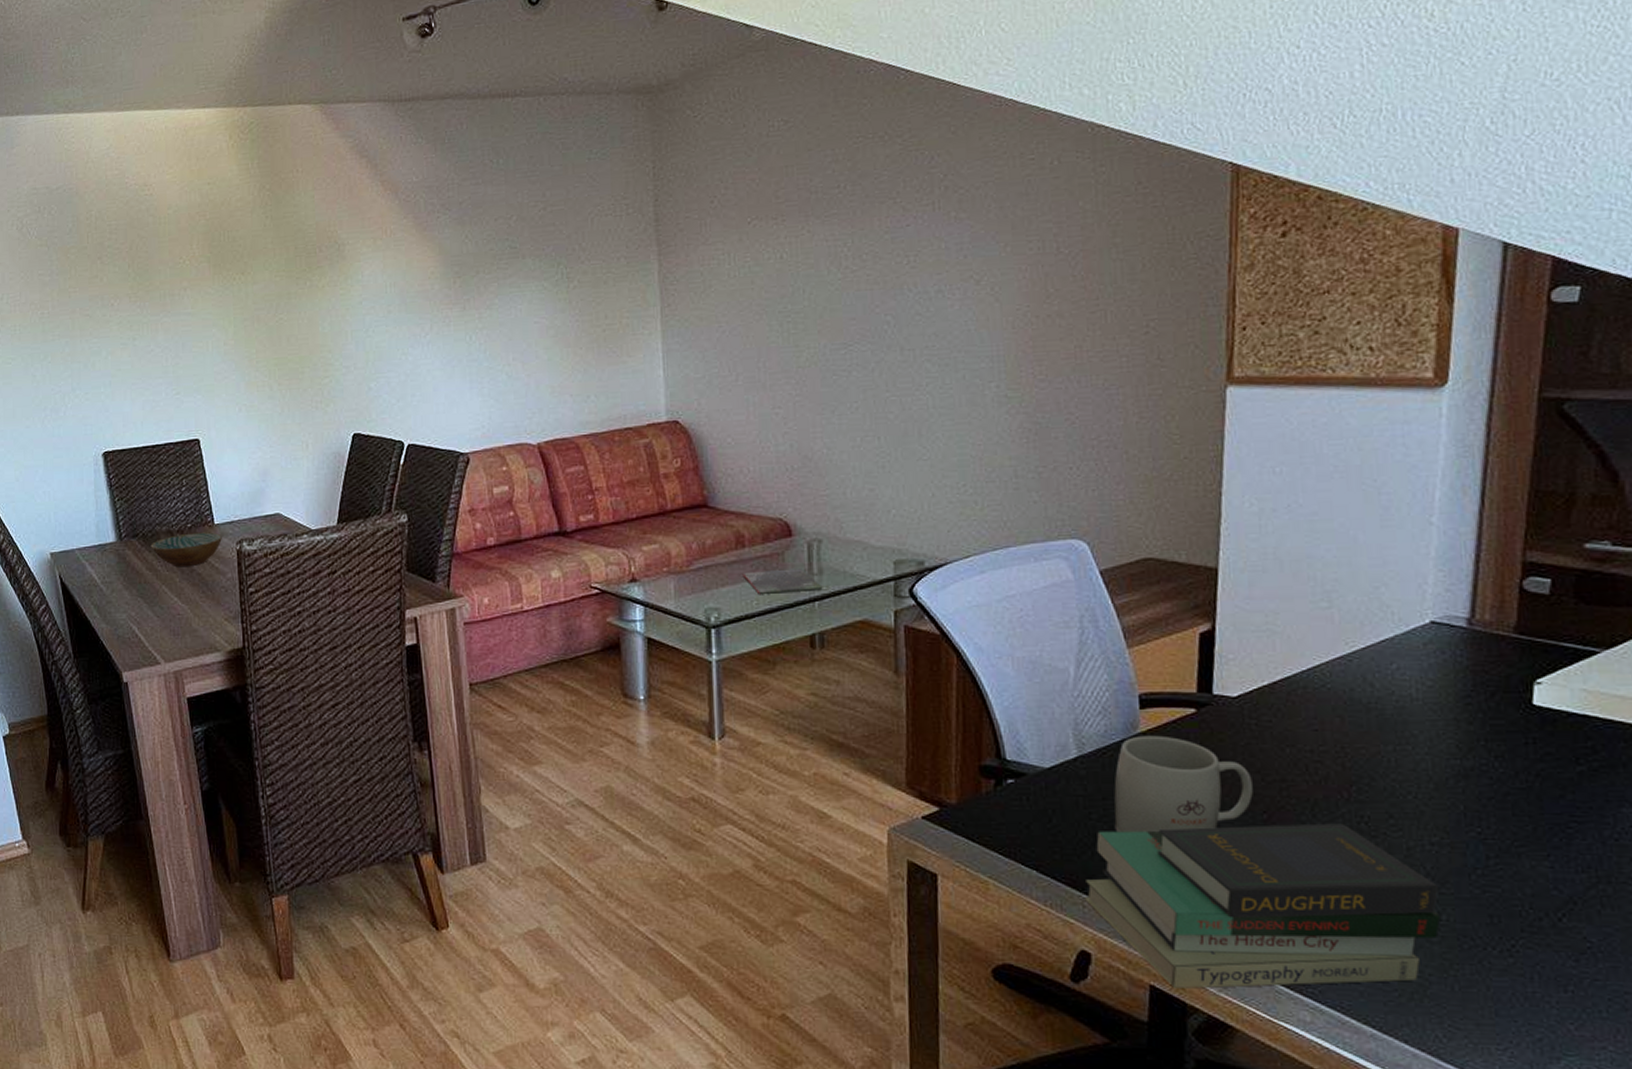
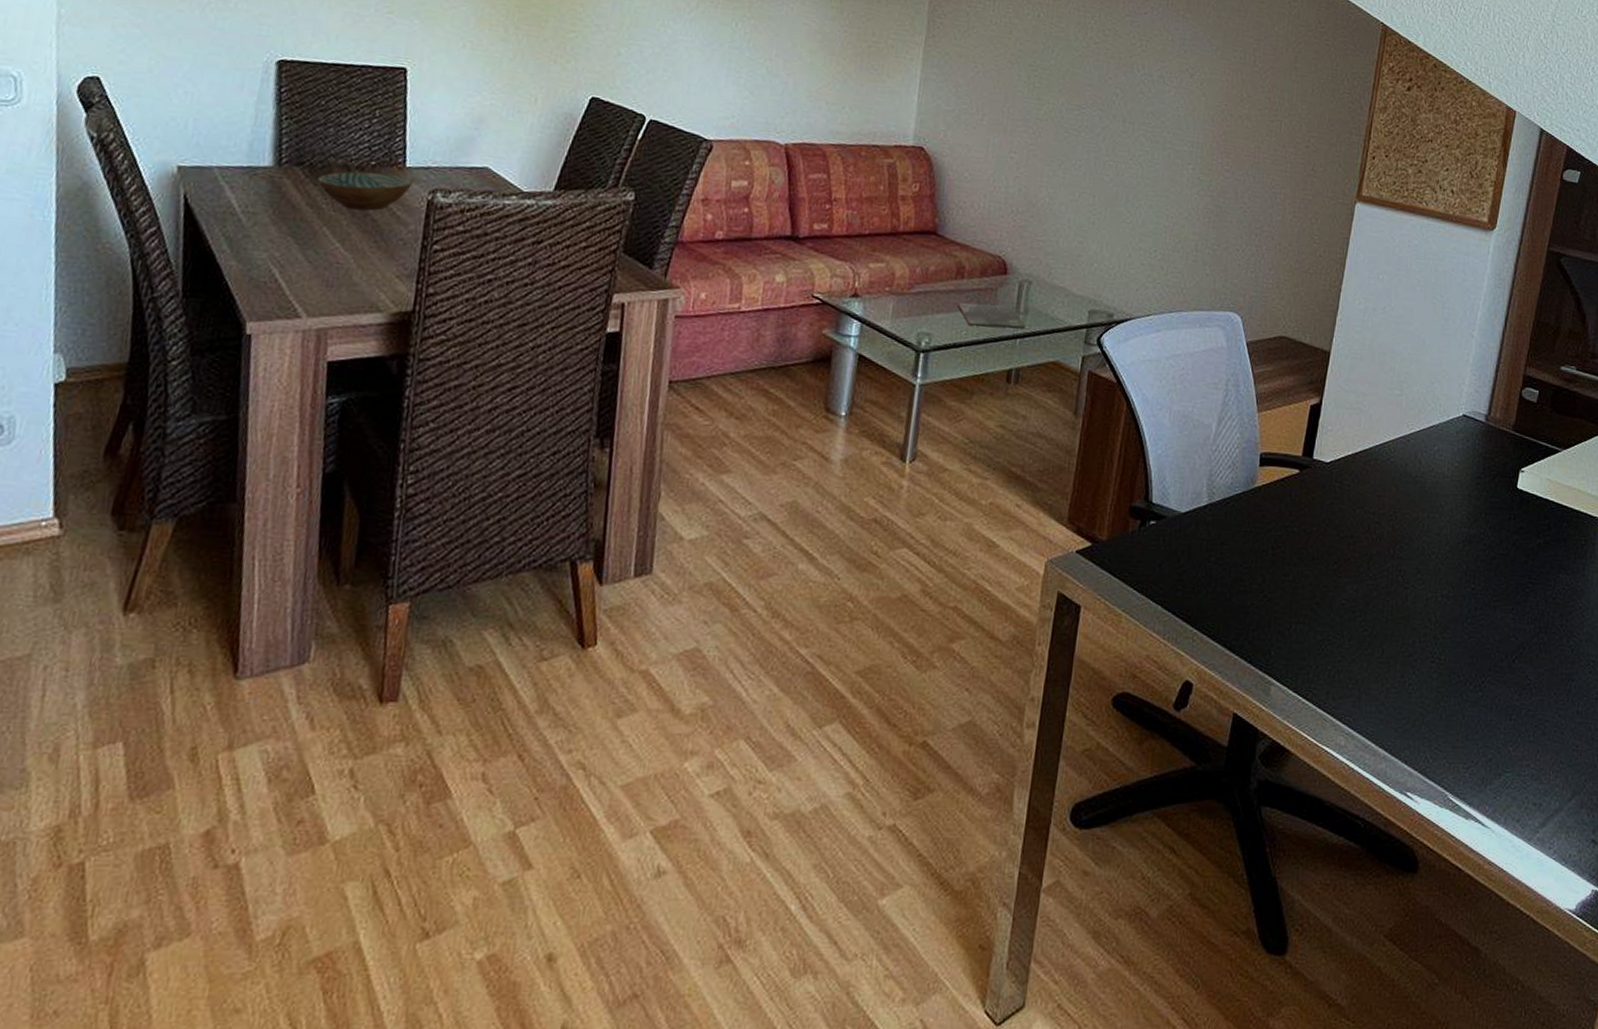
books: present [1085,823,1440,989] -> none [1195,572,1442,717]
mug: present [1114,735,1253,833] -> none [1226,489,1331,577]

